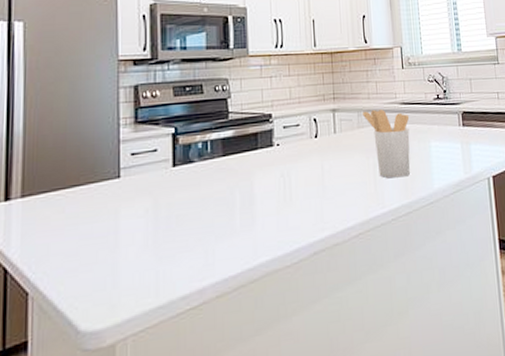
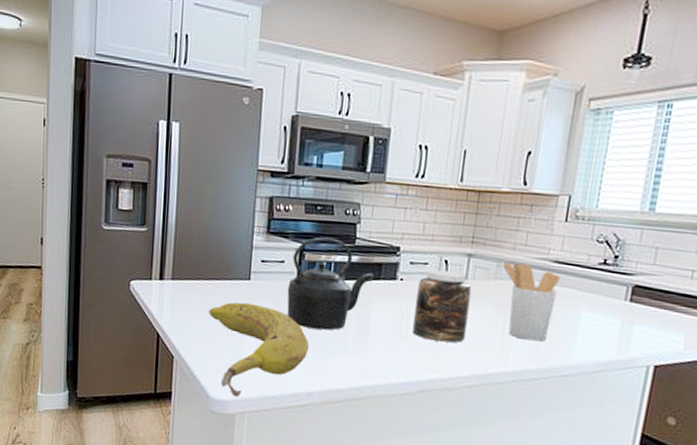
fruit: none [72,203,195,322] -> present [209,302,310,398]
kettle: none [163,116,251,217] -> present [287,236,374,331]
jar: none [294,128,344,199] -> present [412,270,472,343]

